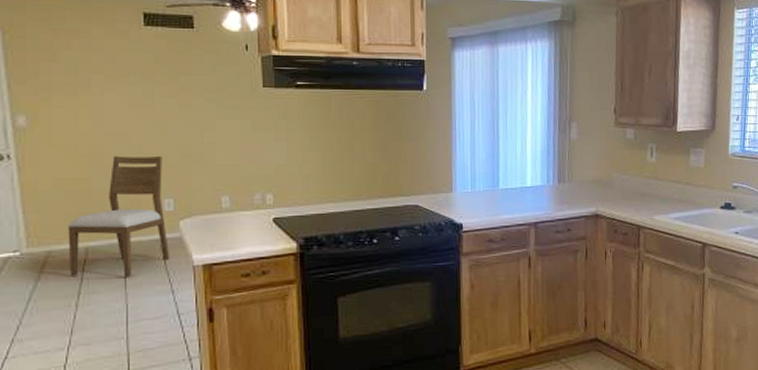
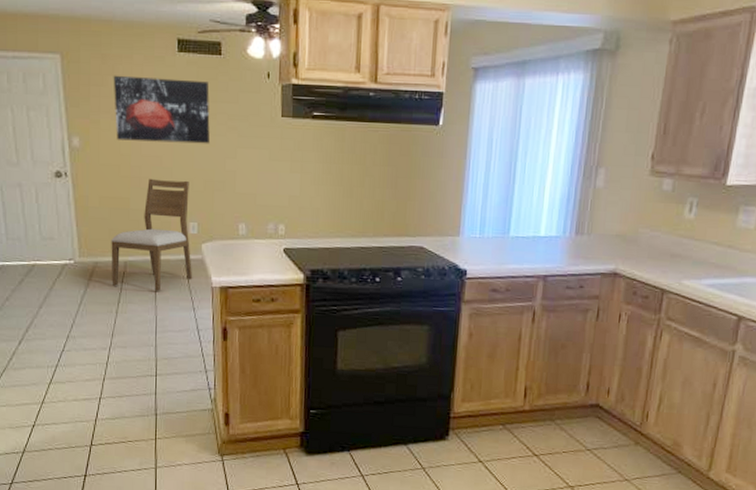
wall art: none [67,50,185,117] -> present [113,75,211,144]

